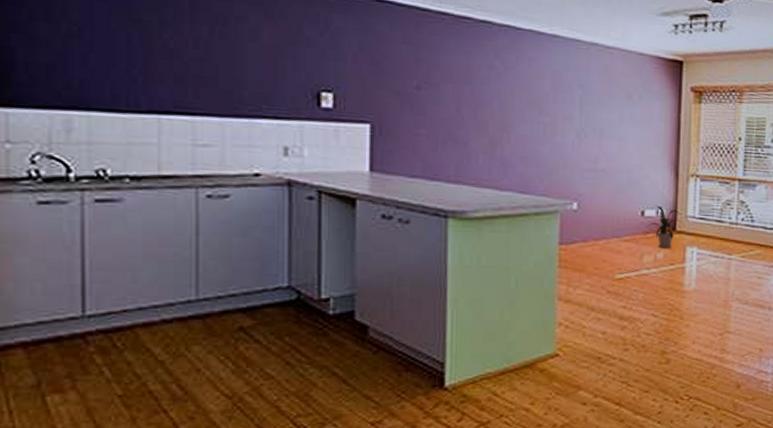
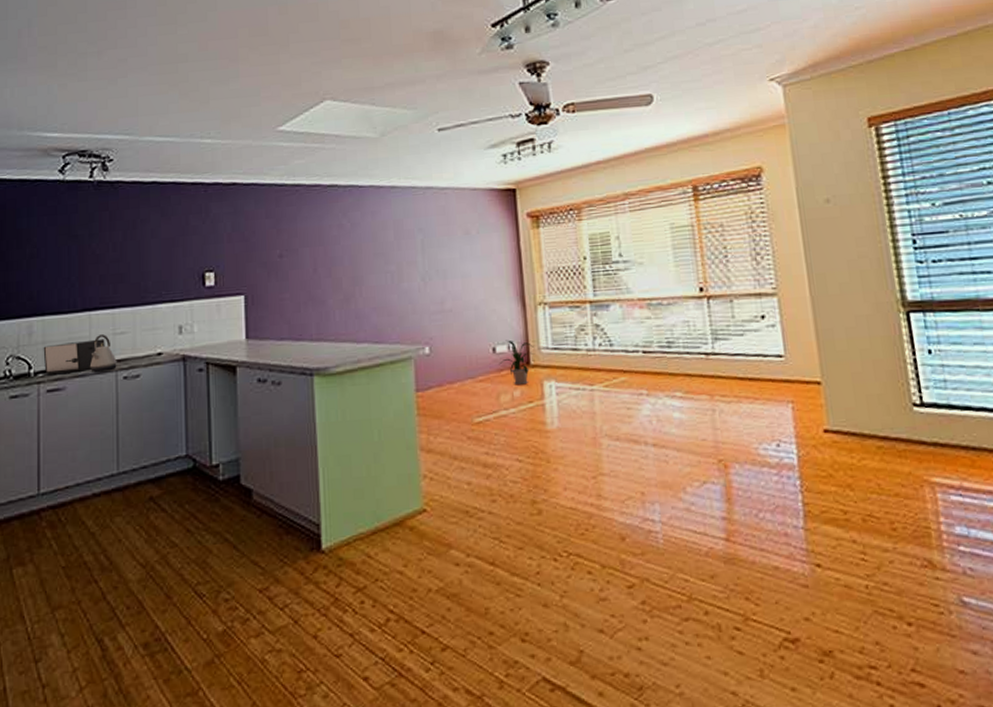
toaster: none [89,147,181,184] -> present [43,339,105,376]
kettle: none [158,144,198,188] -> present [89,334,117,373]

